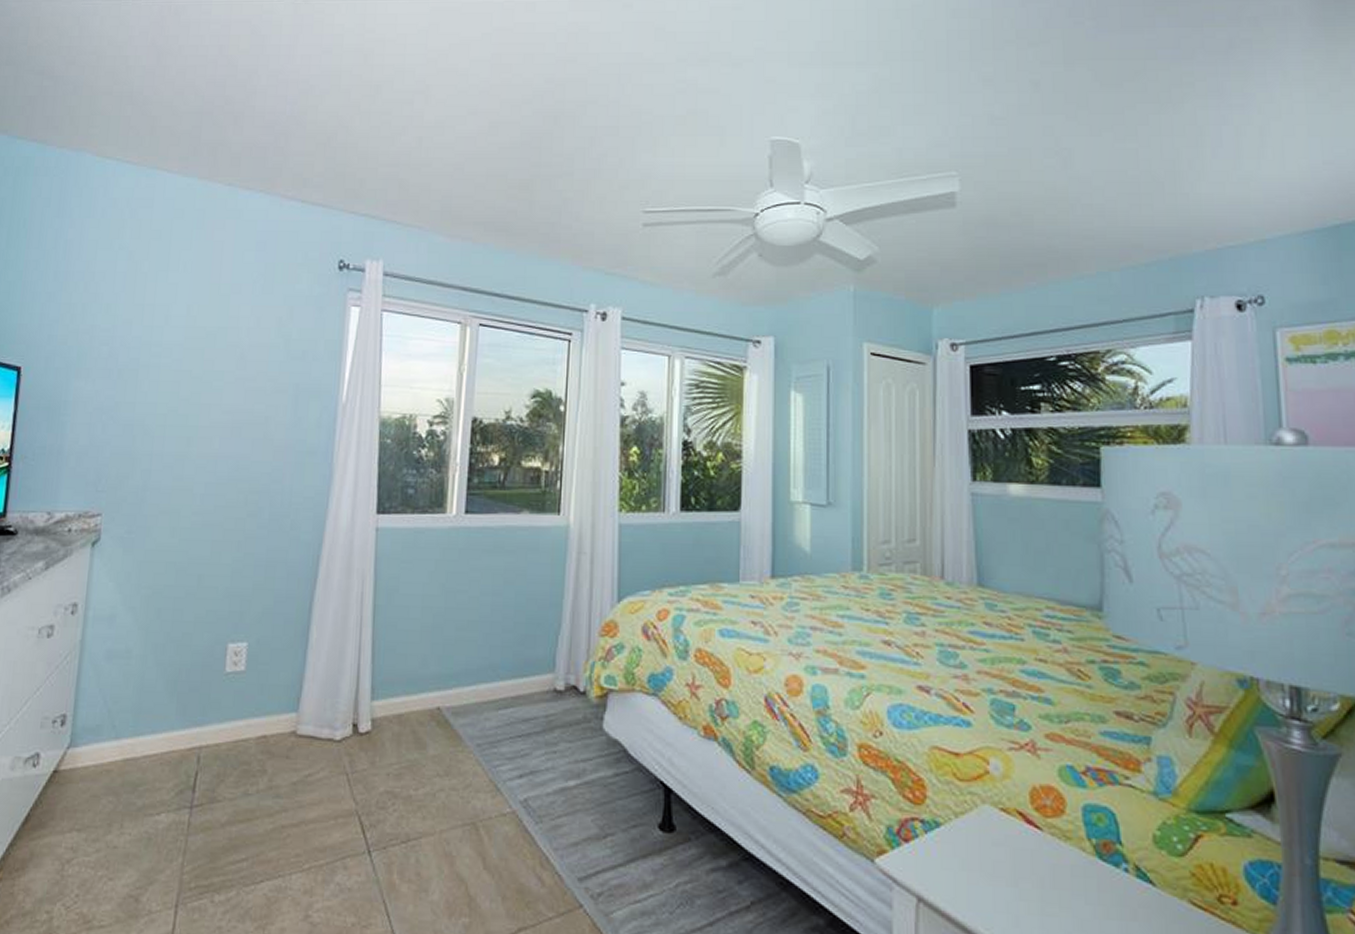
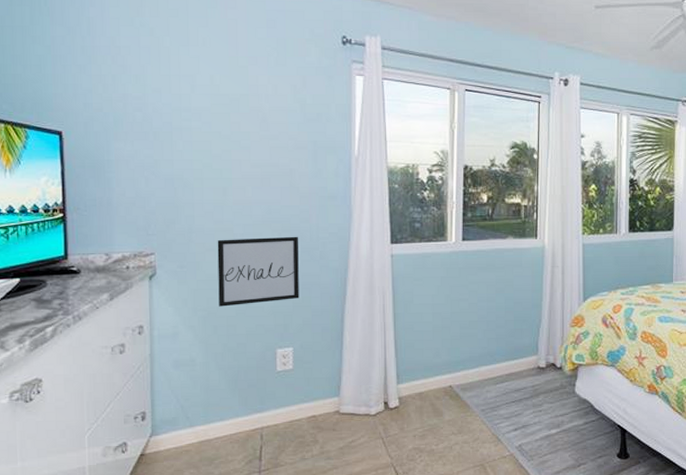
wall art: none [166,499,268,585] -> present [217,236,299,307]

